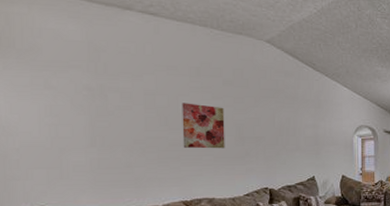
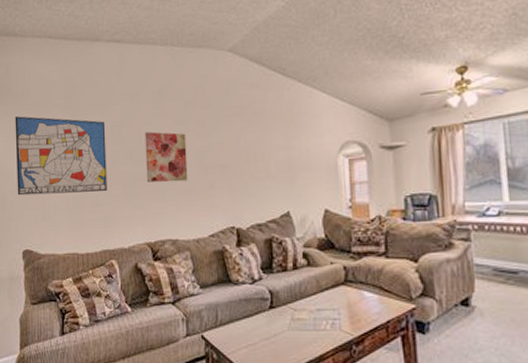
wall art: none [20,72,140,155] -> present [15,116,107,196]

